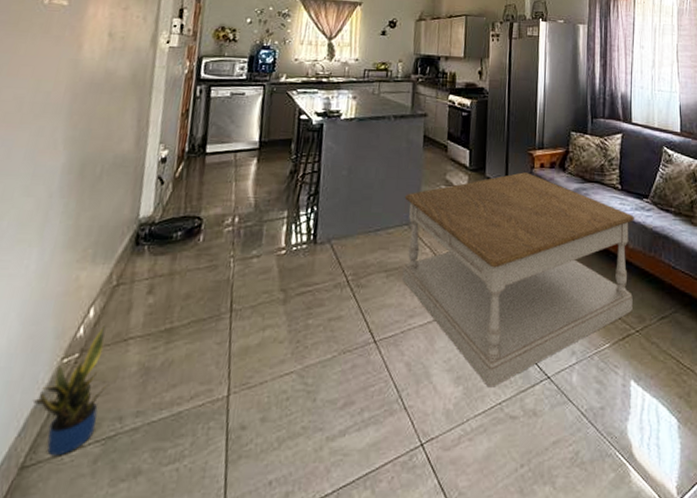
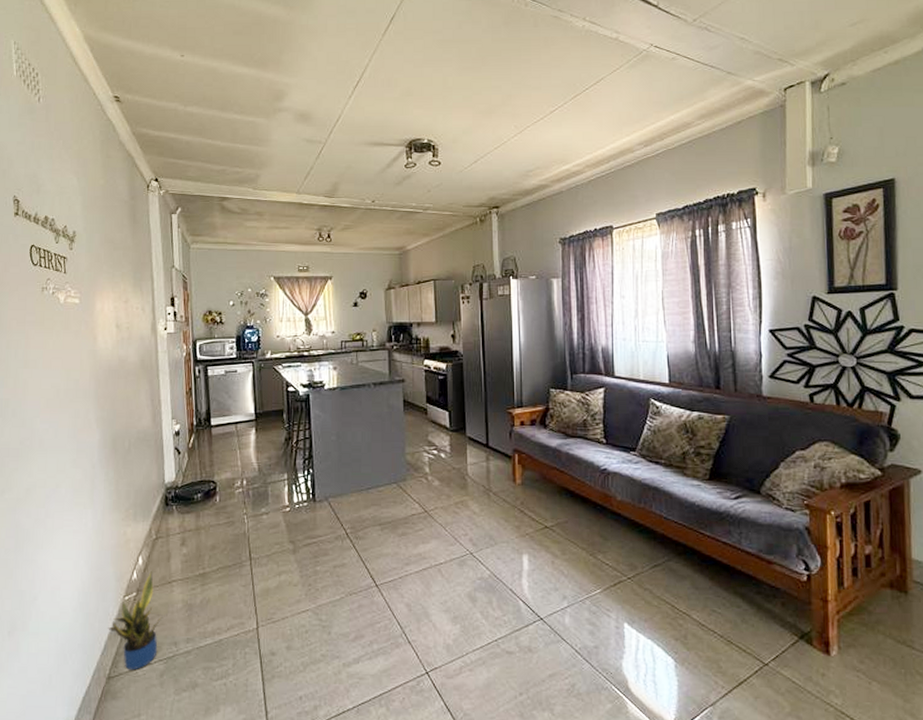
coffee table: present [402,172,634,388] -> none [390,431,623,627]

